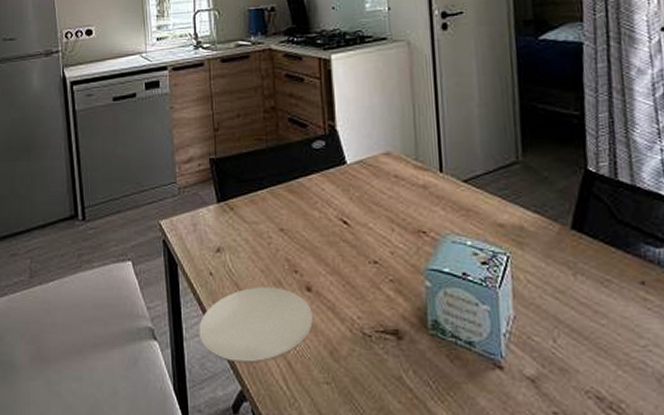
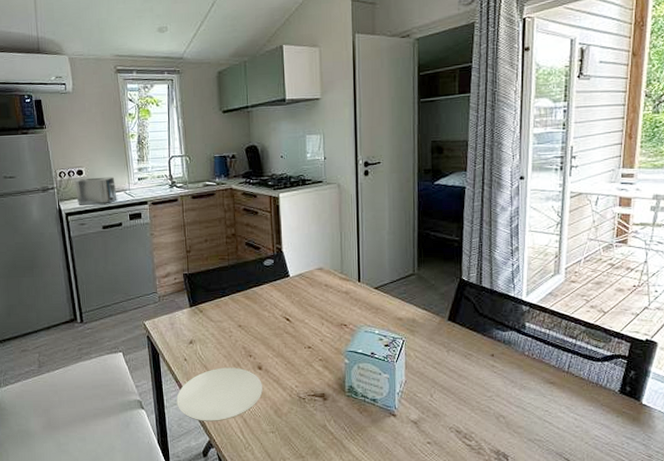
toaster: none [82,37,131,72] -> present [74,177,117,205]

